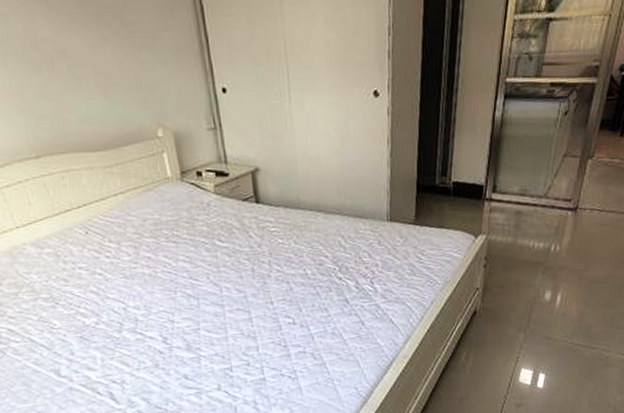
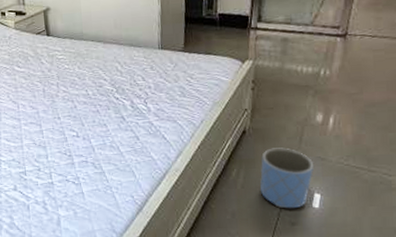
planter: none [489,328,541,391] -> present [260,147,314,209]

